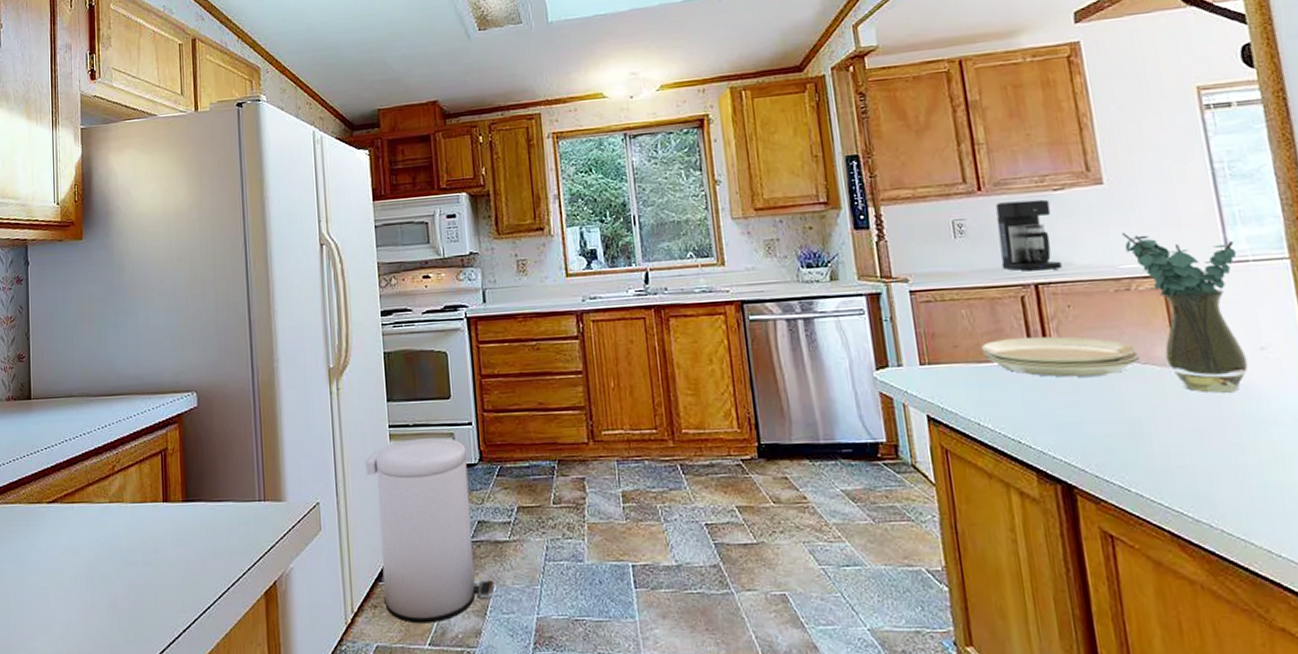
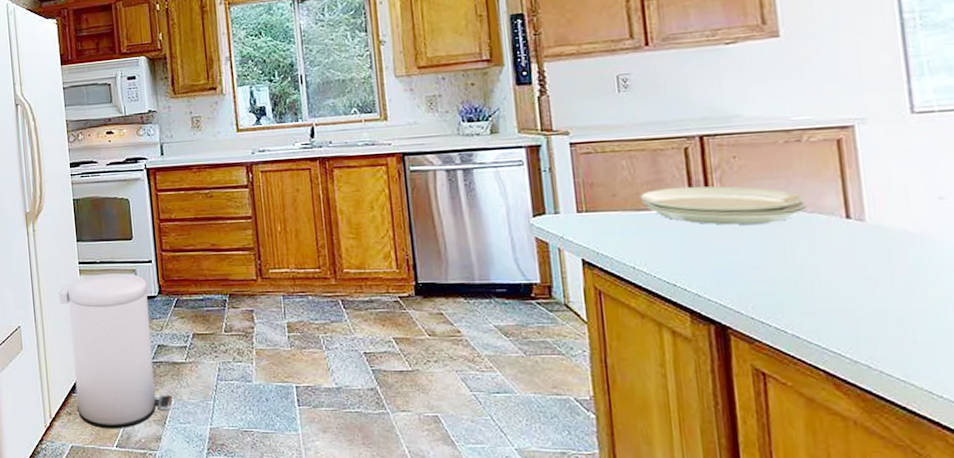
coffee maker: present [996,199,1062,271] -> none [663,53,729,124]
vase: present [1122,233,1248,393] -> none [797,85,924,241]

